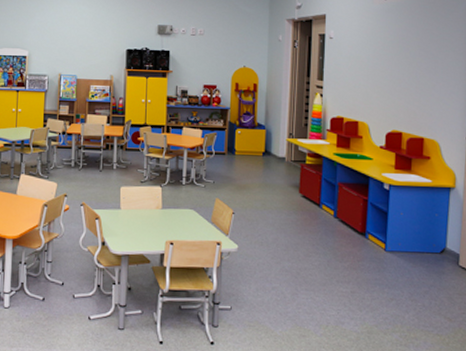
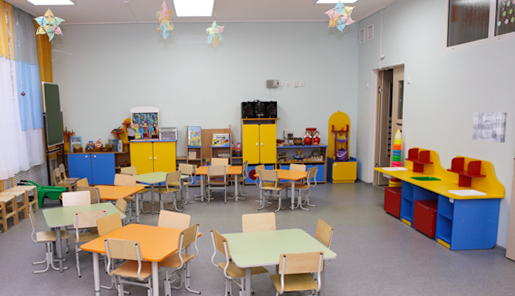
wall art: none [411,78,456,117] -> present [472,112,507,143]

